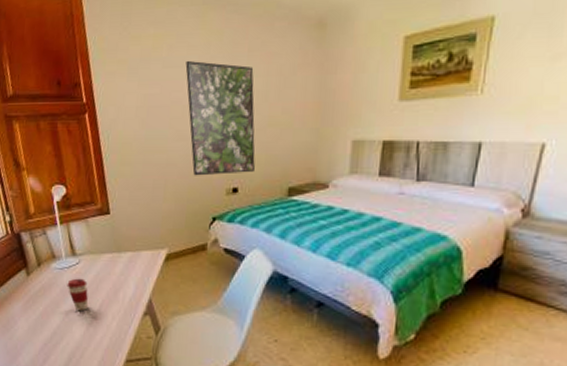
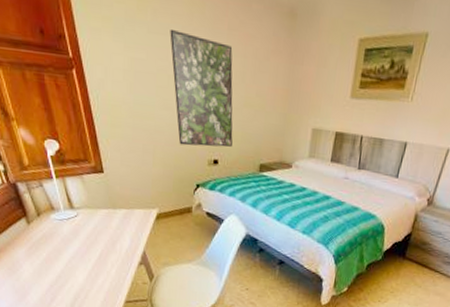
coffee cup: present [67,278,89,312] -> none [67,229,89,259]

